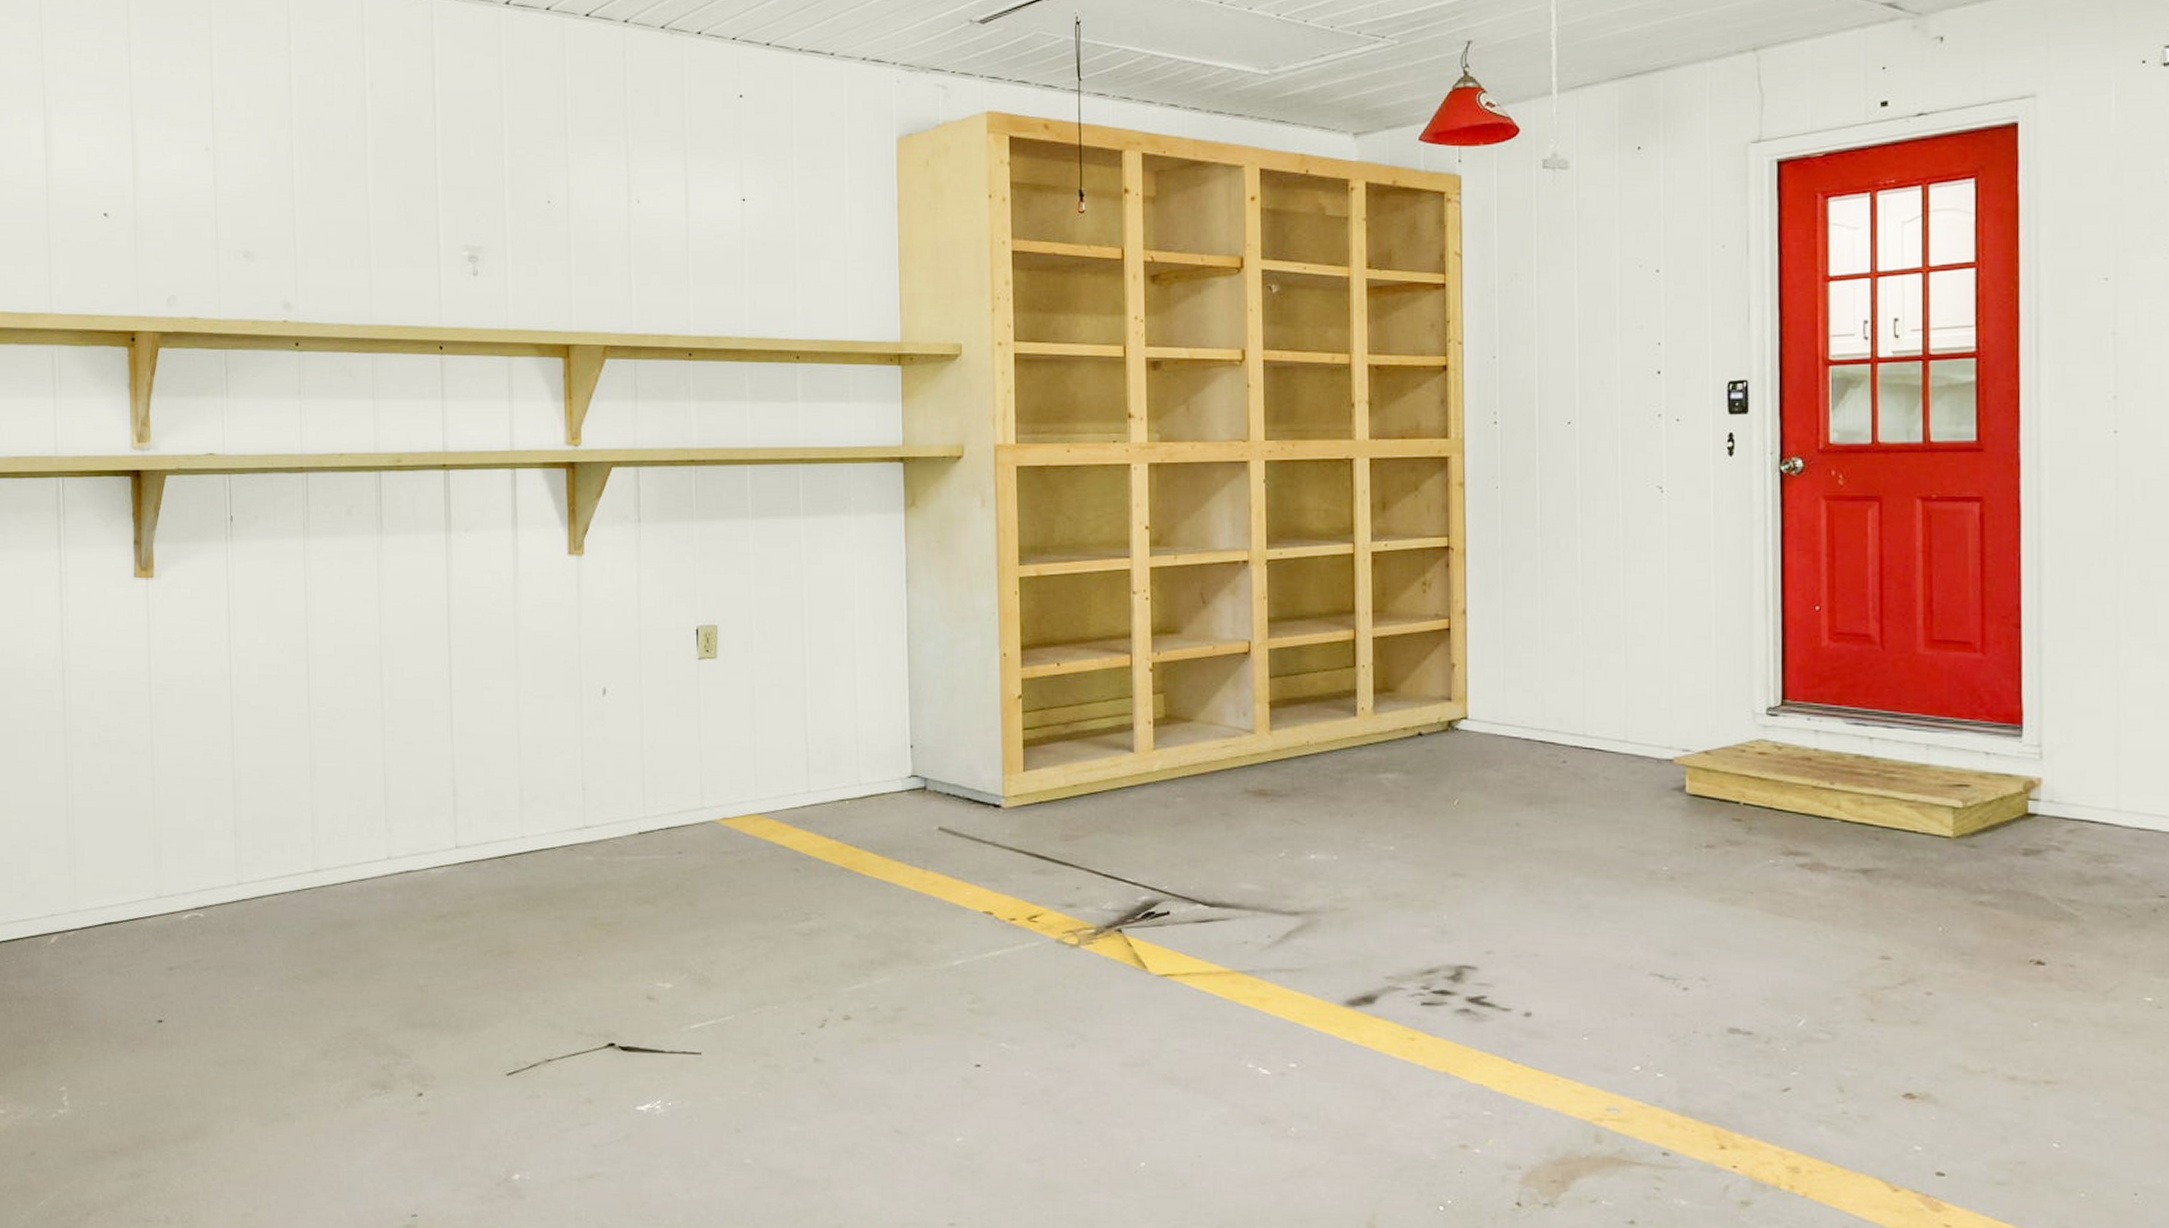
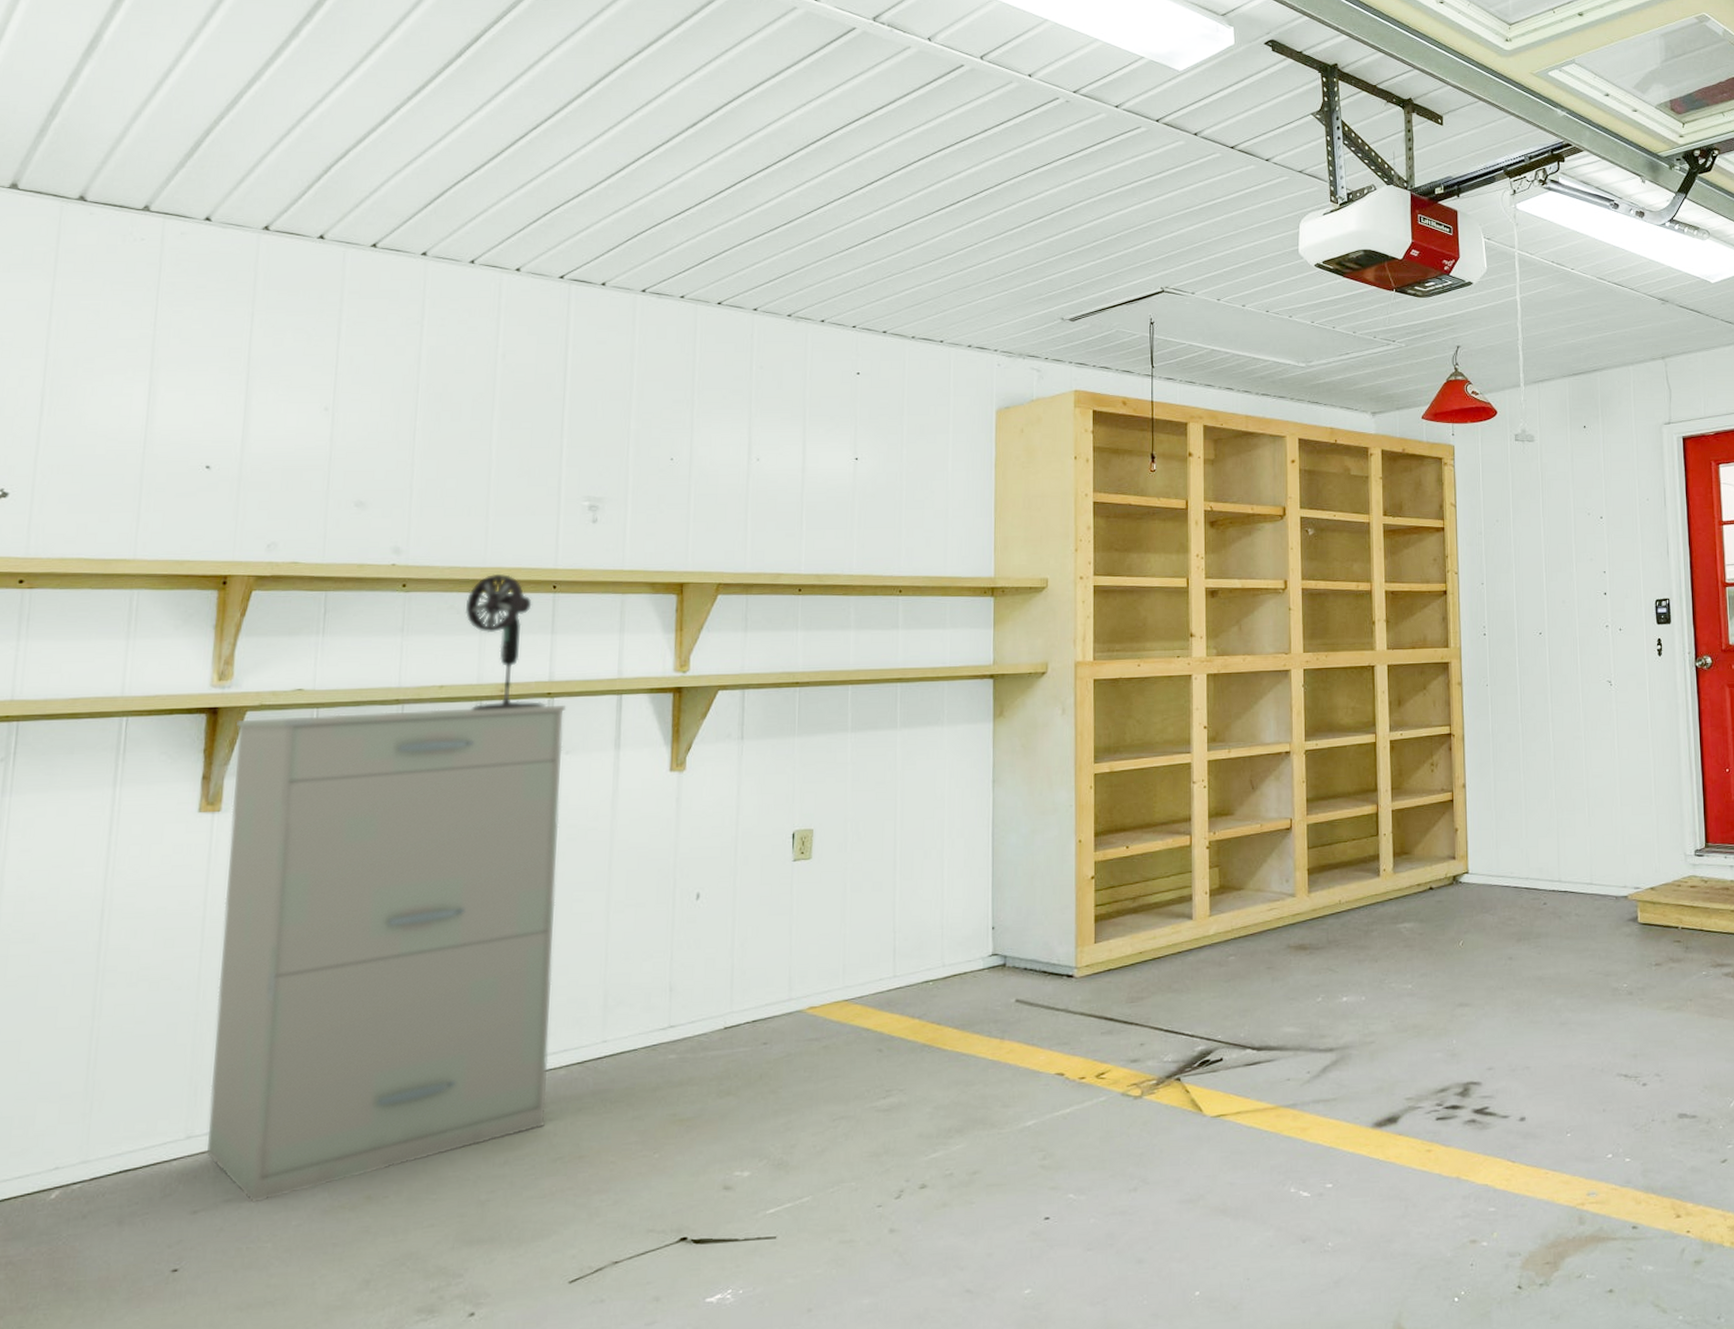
filing cabinet: none [159,478,473,966] -> present [206,705,567,1203]
standing fan: none [356,332,443,482] -> present [465,573,547,711]

